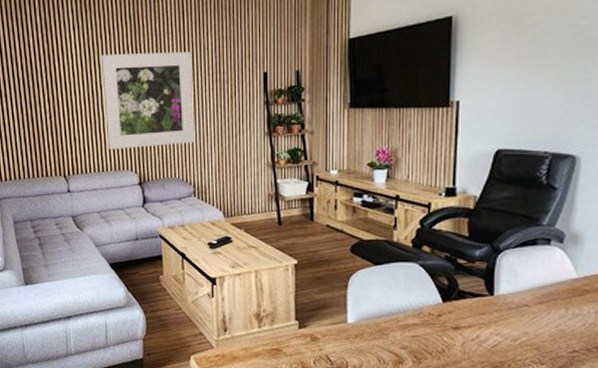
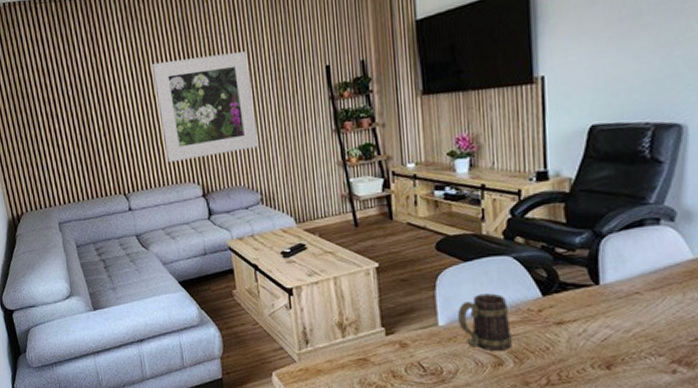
mug: none [366,296,413,350] -> present [458,293,512,350]

